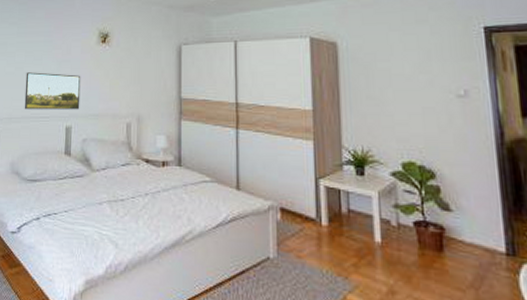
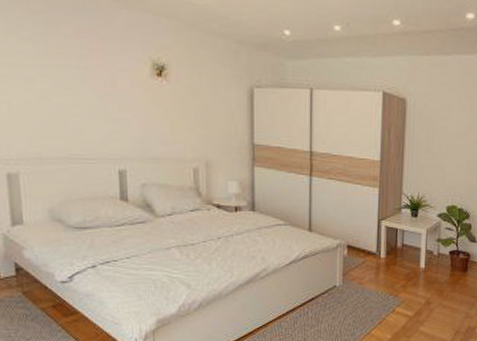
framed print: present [24,72,81,110] -> none [55,104,135,152]

